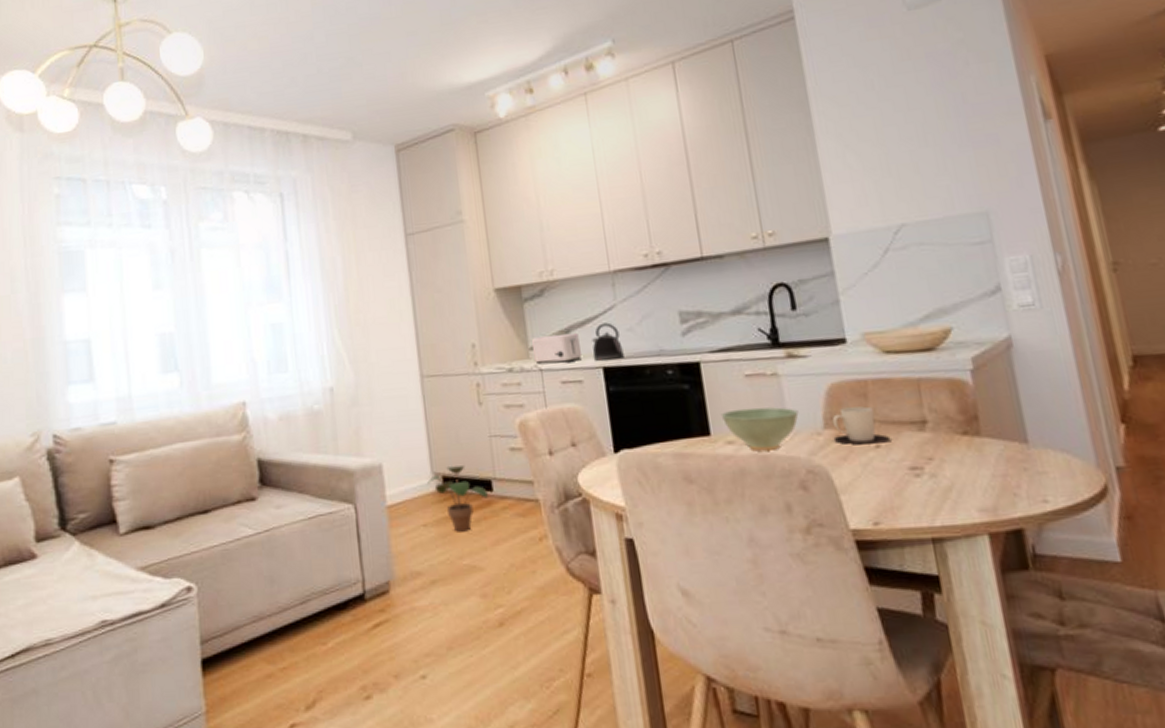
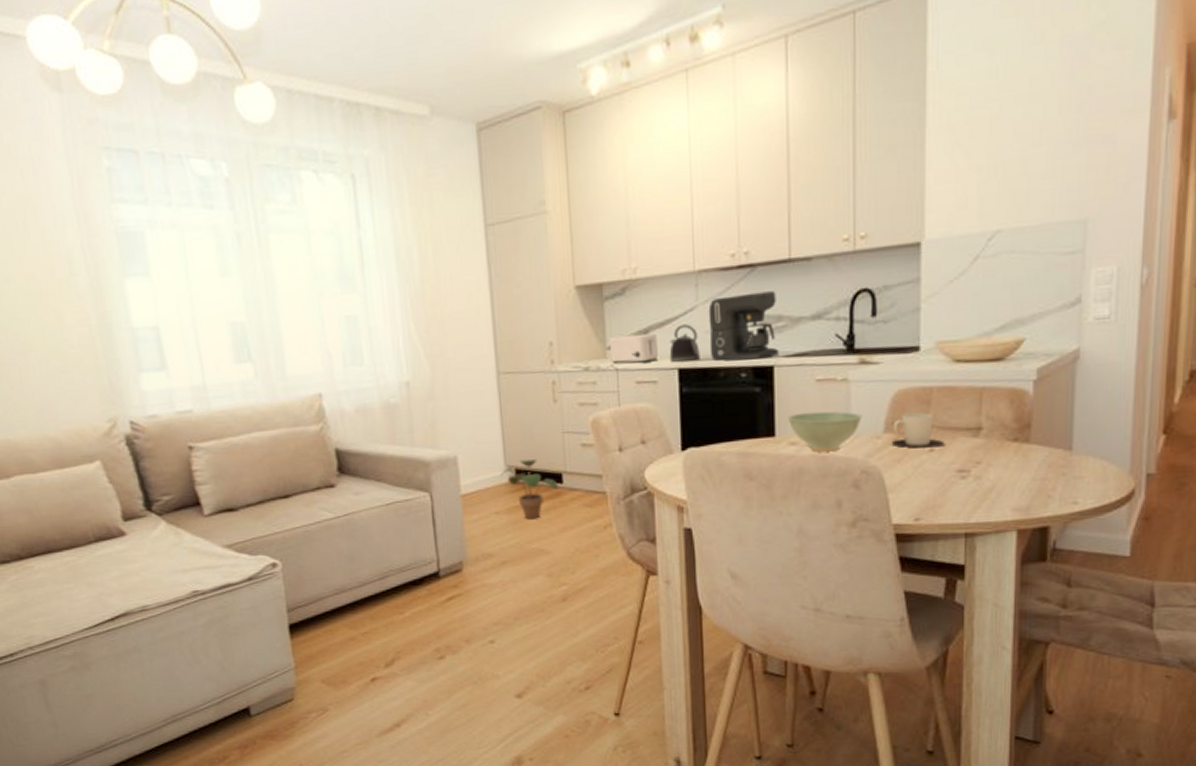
coffee maker: none [627,288,704,359] -> present [708,291,779,362]

